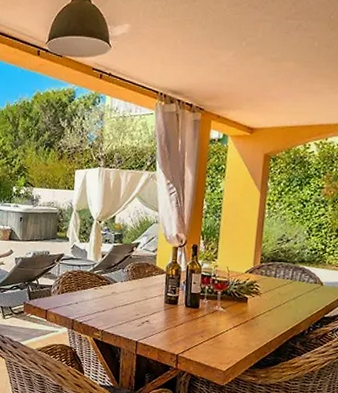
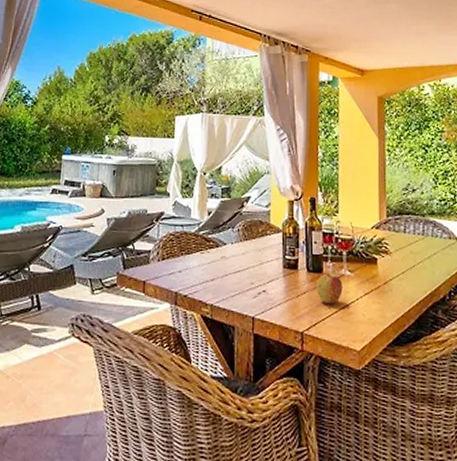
apple: none [192,309,216,334] -> present [316,273,343,304]

